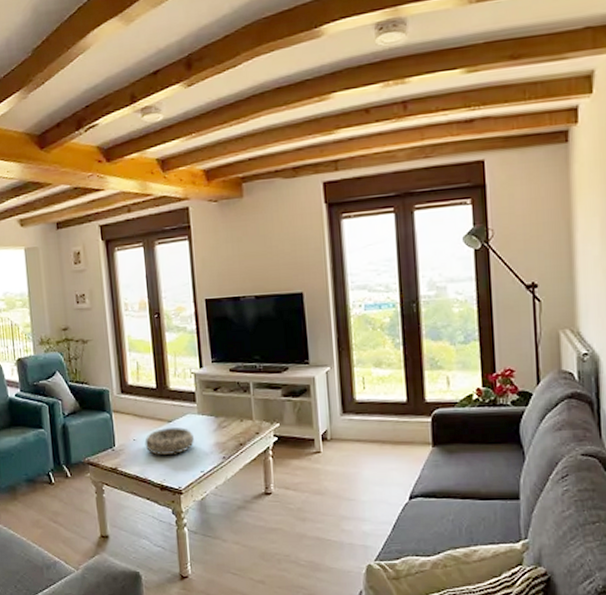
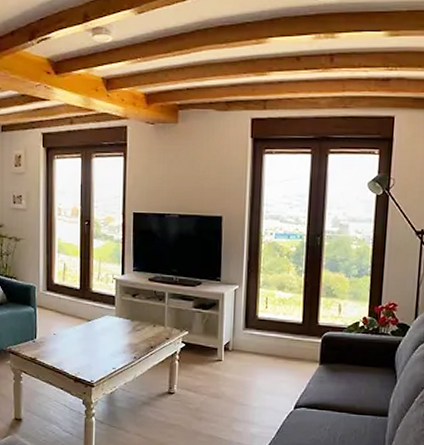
decorative bowl: present [144,427,194,455] -> none [64,326,109,351]

